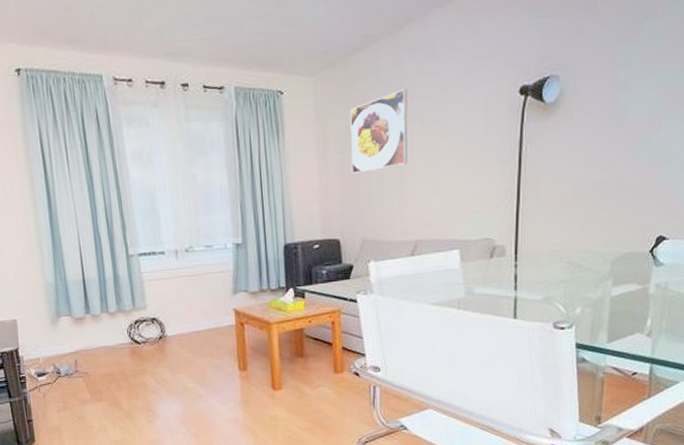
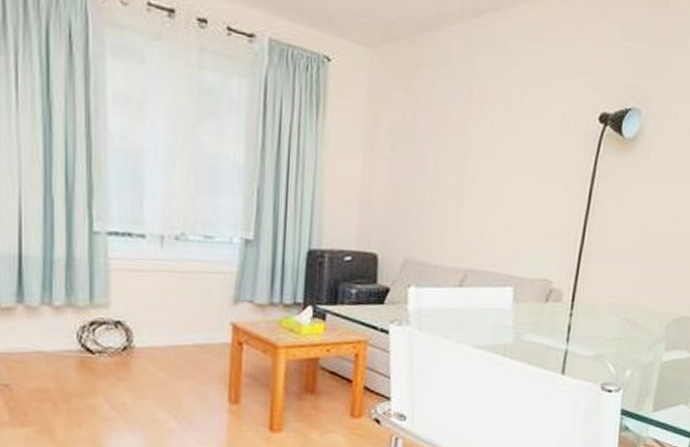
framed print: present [350,89,408,173] -> none [402,87,479,178]

